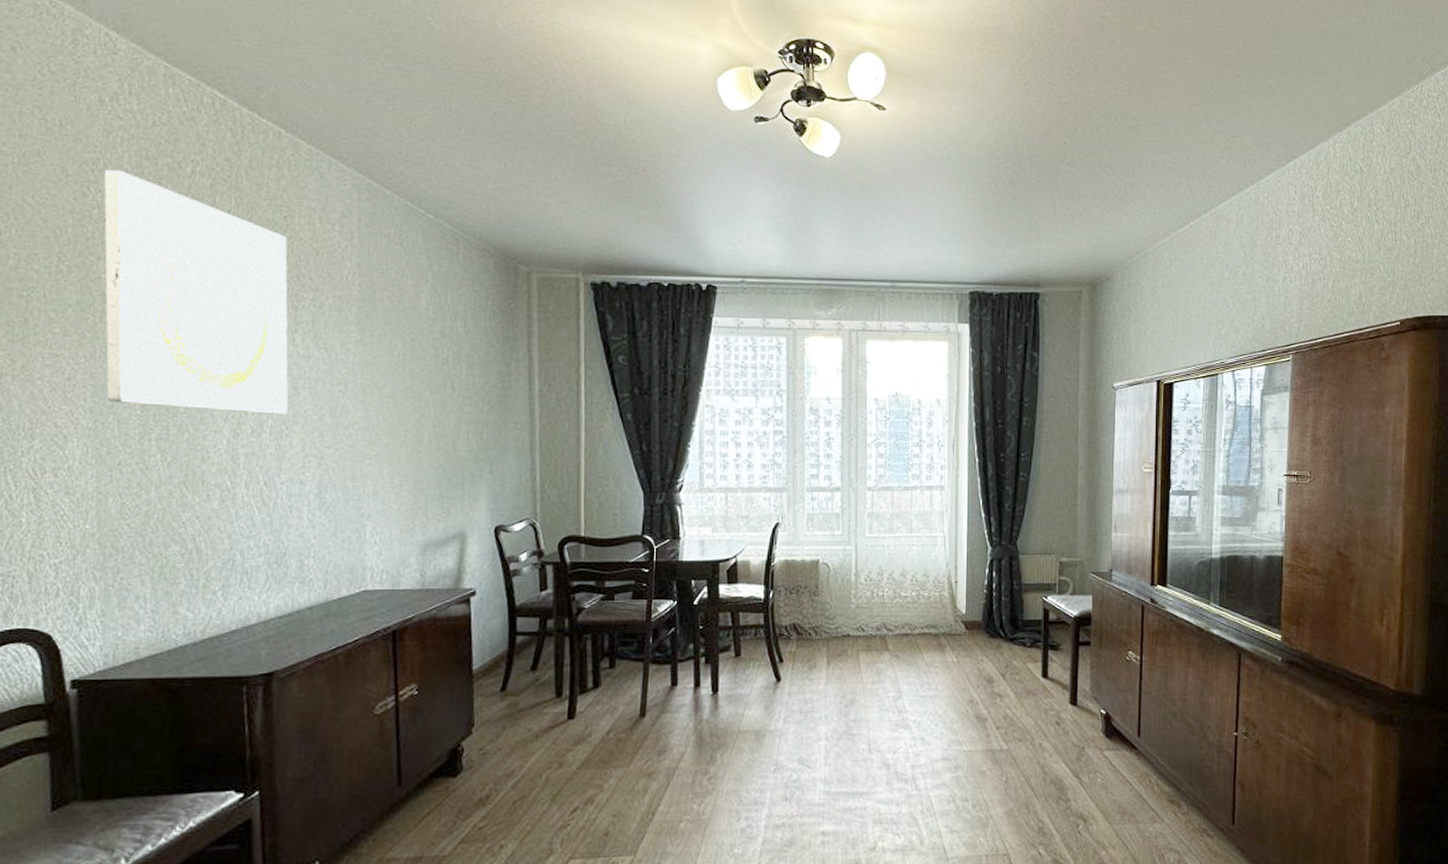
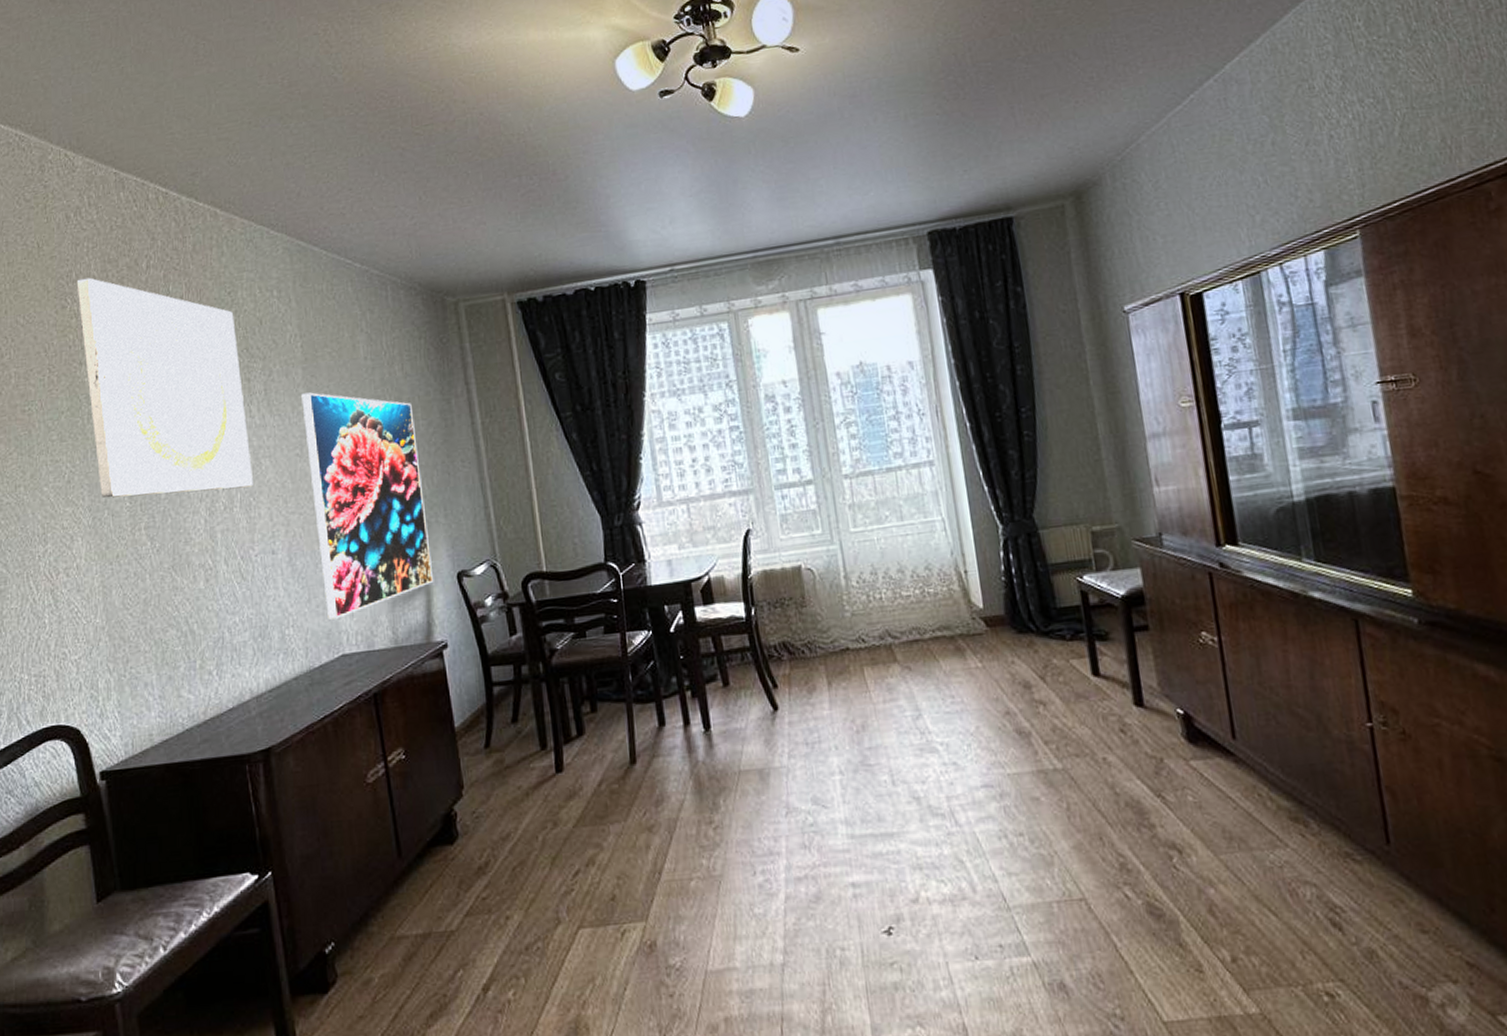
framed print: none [352,332,471,555] -> present [301,392,434,620]

